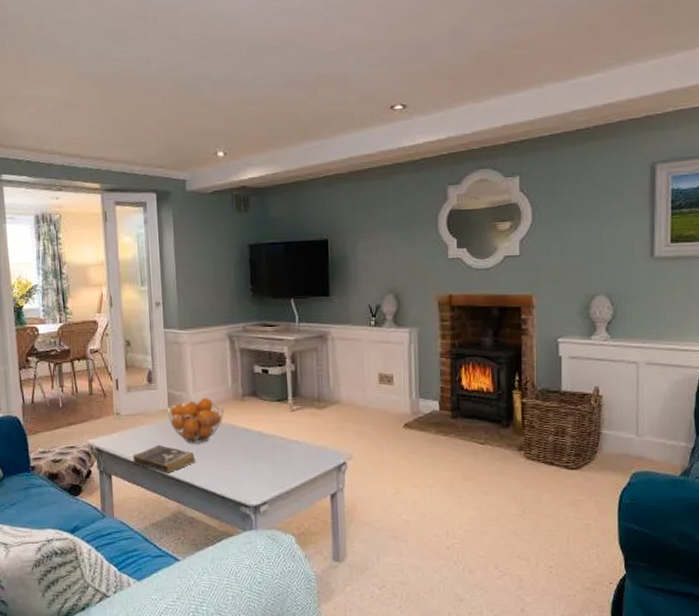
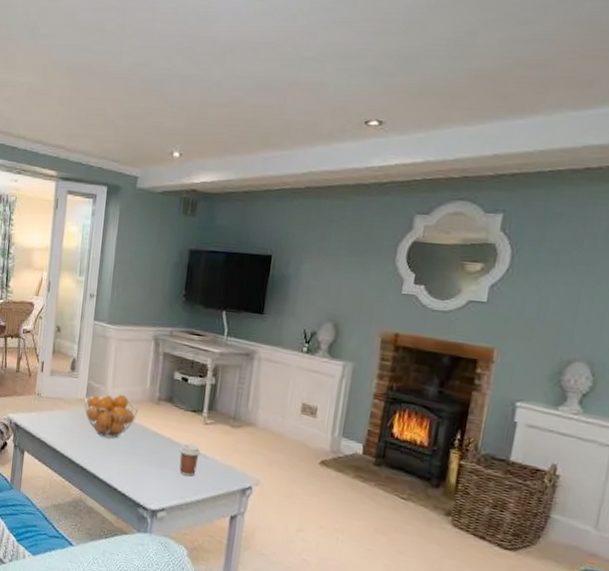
book: present [132,444,196,473] -> none [45,431,104,460]
coffee cup: none [271,432,292,465] -> present [179,443,201,477]

